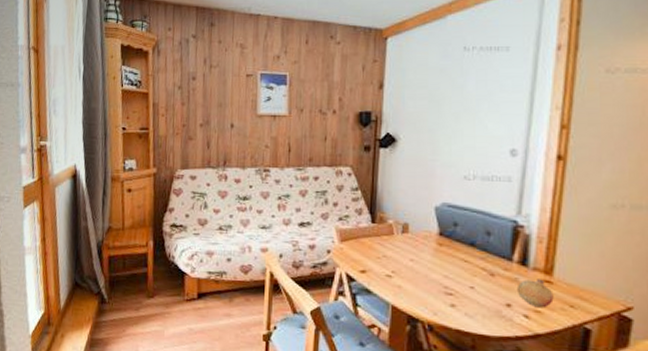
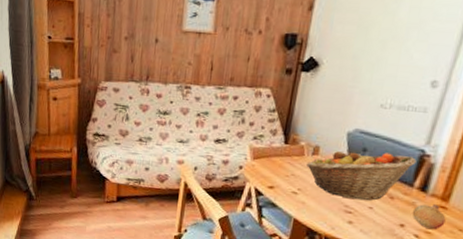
fruit basket: none [398,225,511,279] -> present [307,150,417,200]

